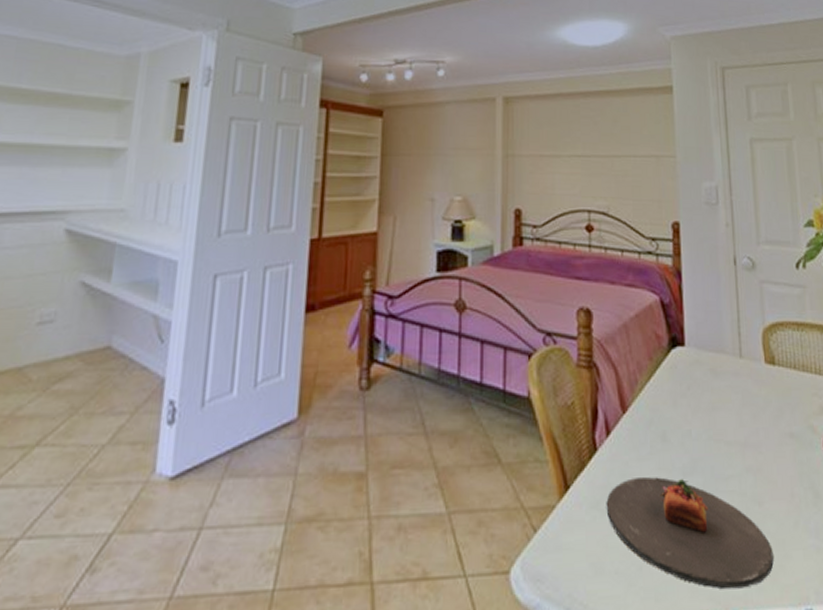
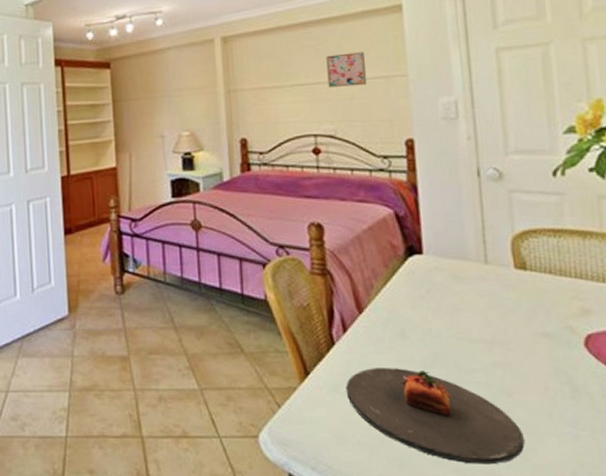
wall art: none [603,128,640,163] -> present [326,52,368,88]

